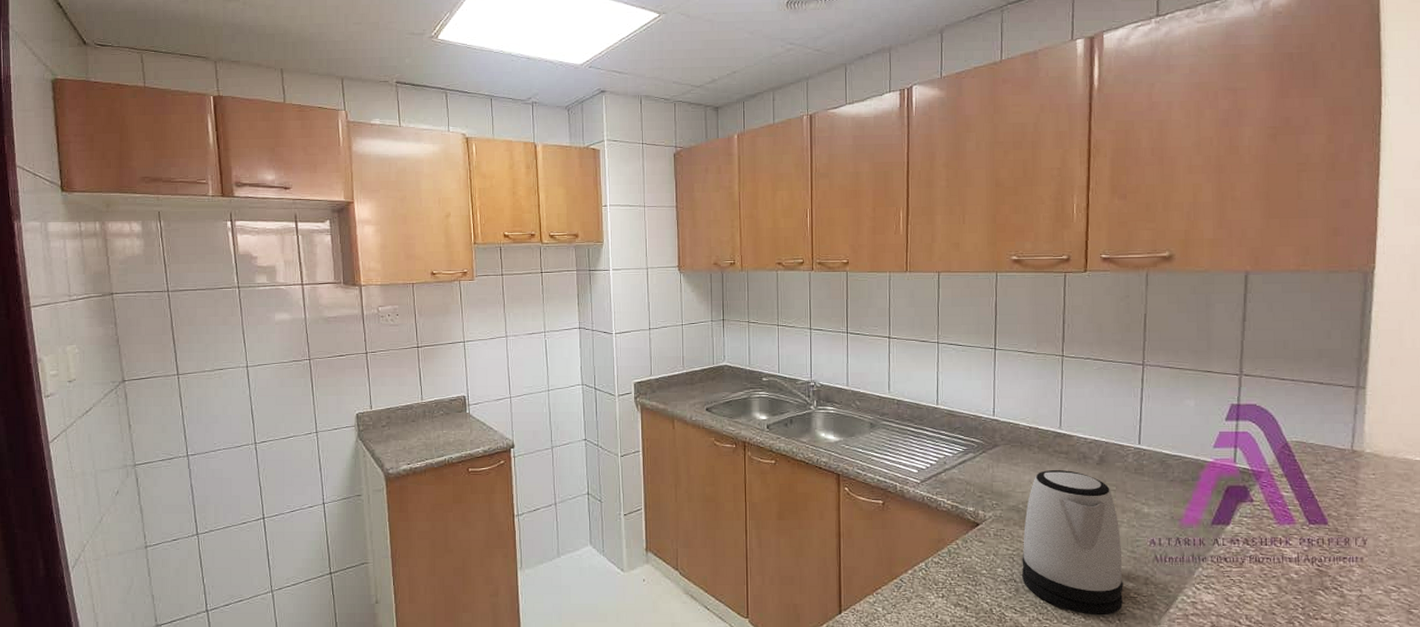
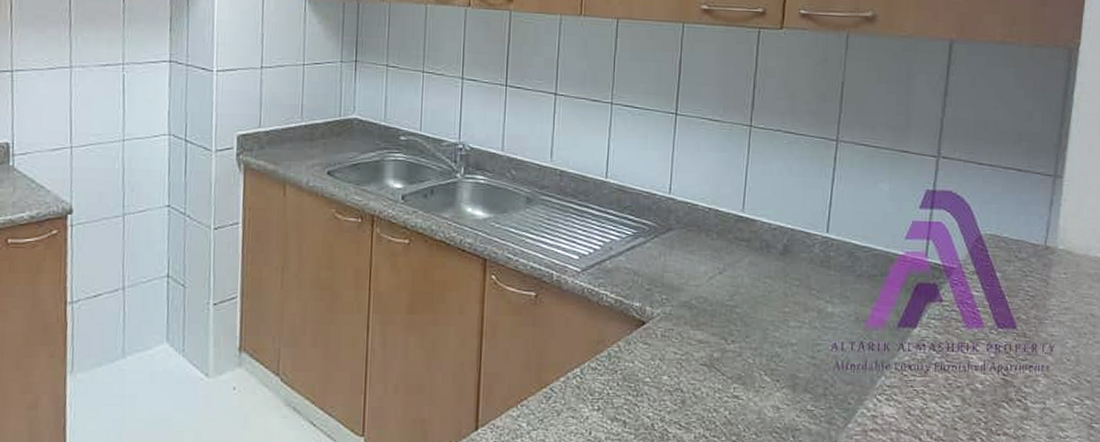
kettle: present [1021,469,1123,616] -> none [689,259,801,432]

